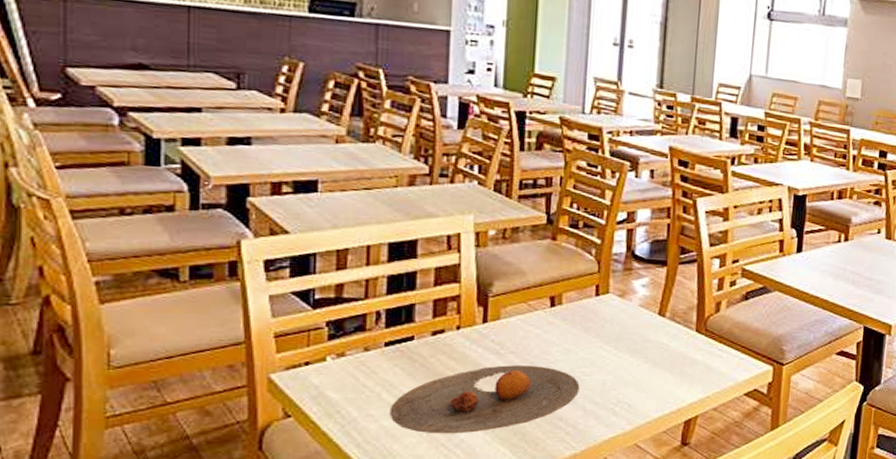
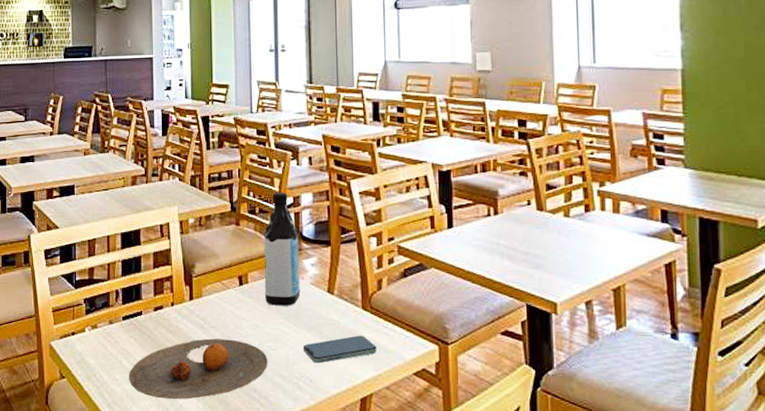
water bottle: none [581,206,629,329] -> present [263,192,300,306]
smartphone: none [623,358,708,388] -> present [303,335,377,364]

